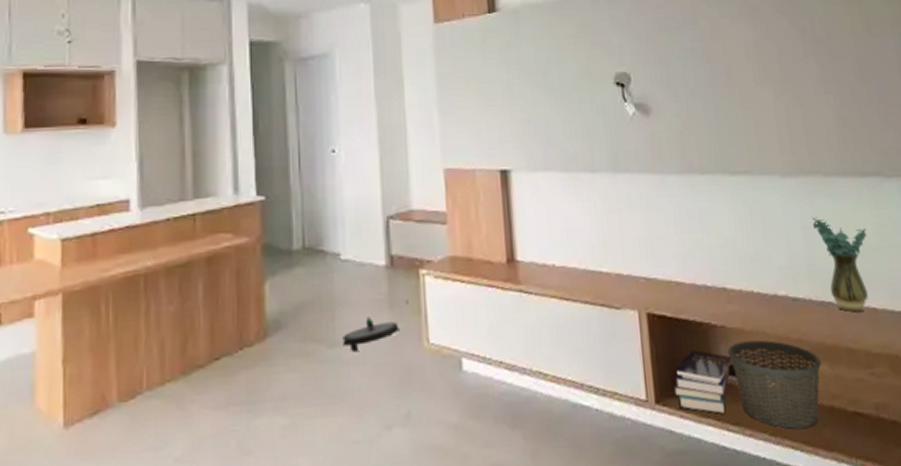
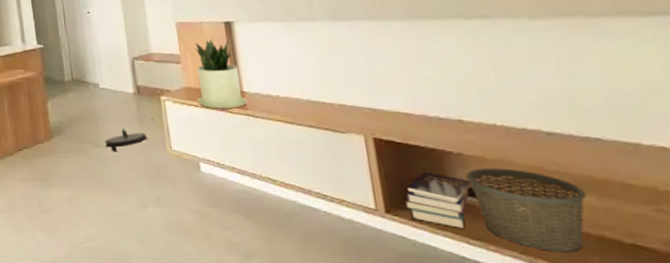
planter: none [463,192,521,285] -> present [195,39,248,109]
vase: present [812,217,869,313] -> none [572,56,654,150]

